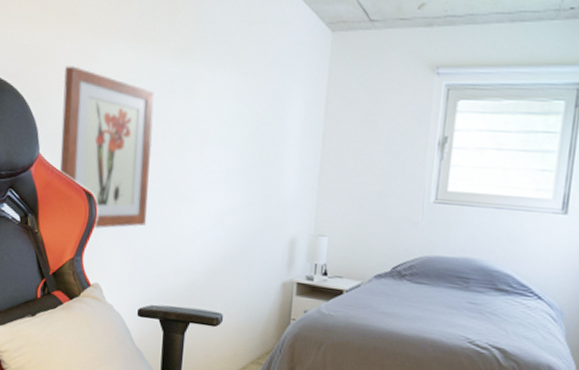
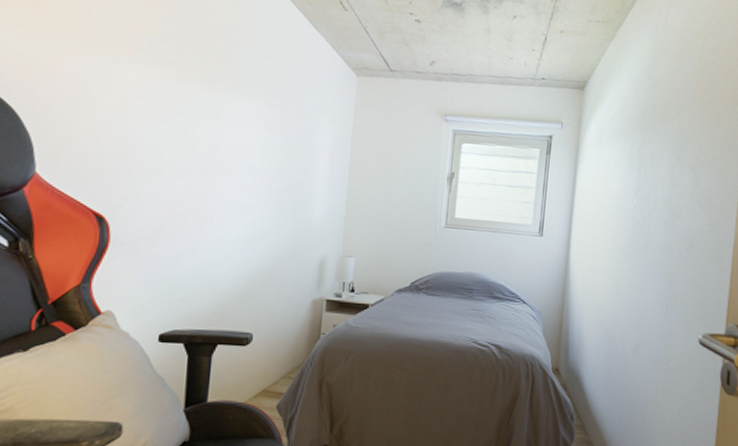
wall art: present [60,65,155,229] -> none [62,81,179,254]

